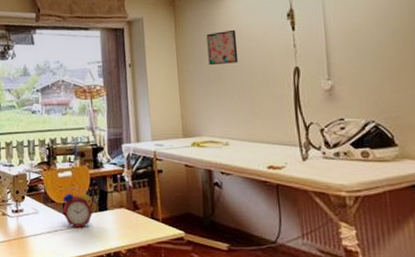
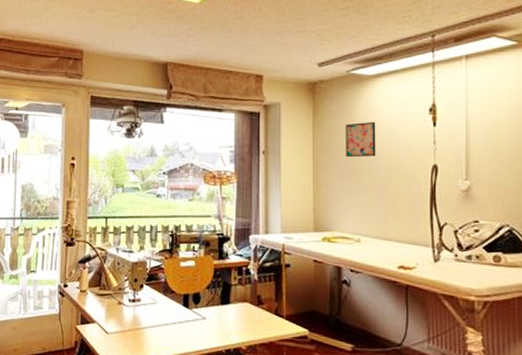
alarm clock: present [62,187,93,229] -> none [182,277,214,322]

